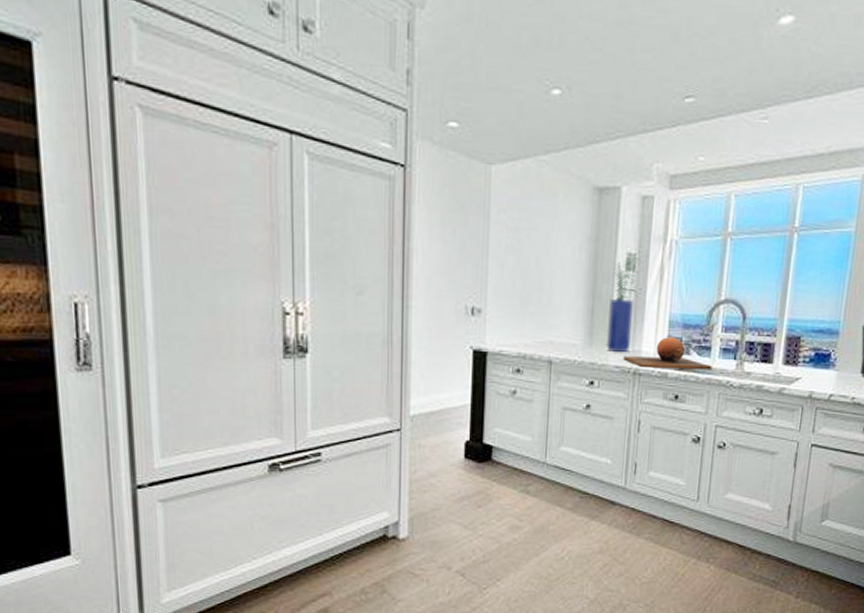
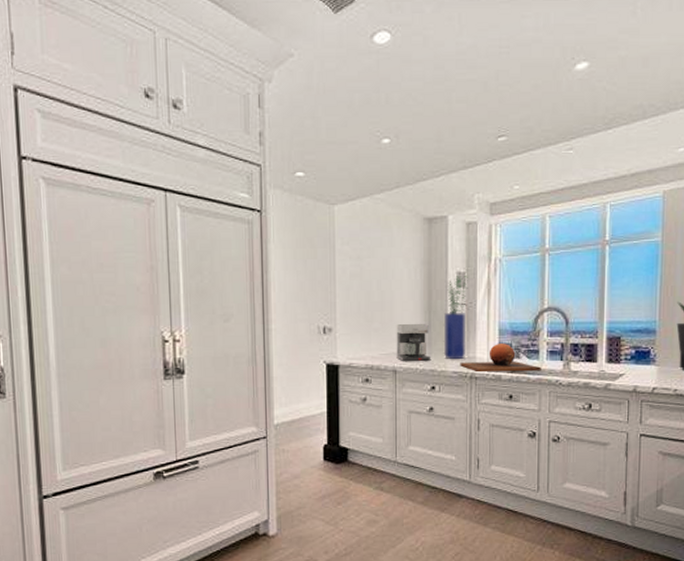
coffee maker: none [553,309,591,353] -> present [396,324,430,362]

